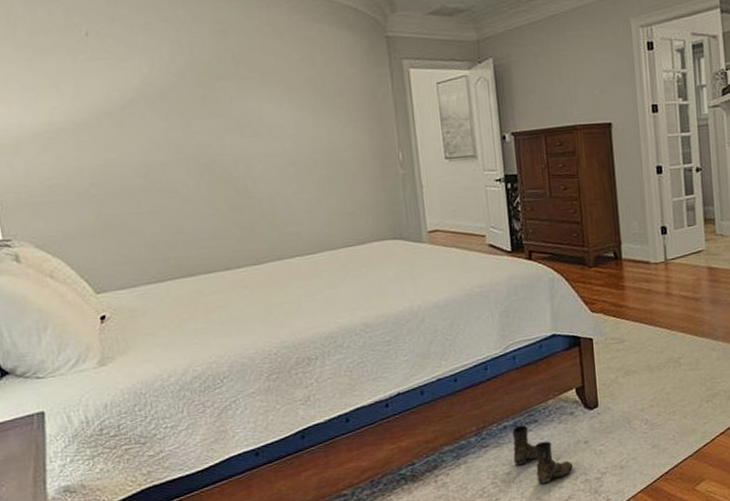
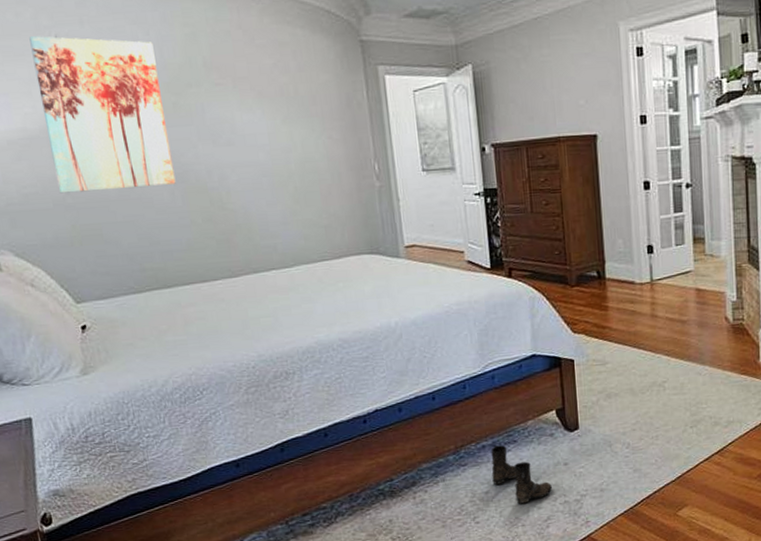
wall art: none [59,33,202,185] -> present [29,36,176,194]

